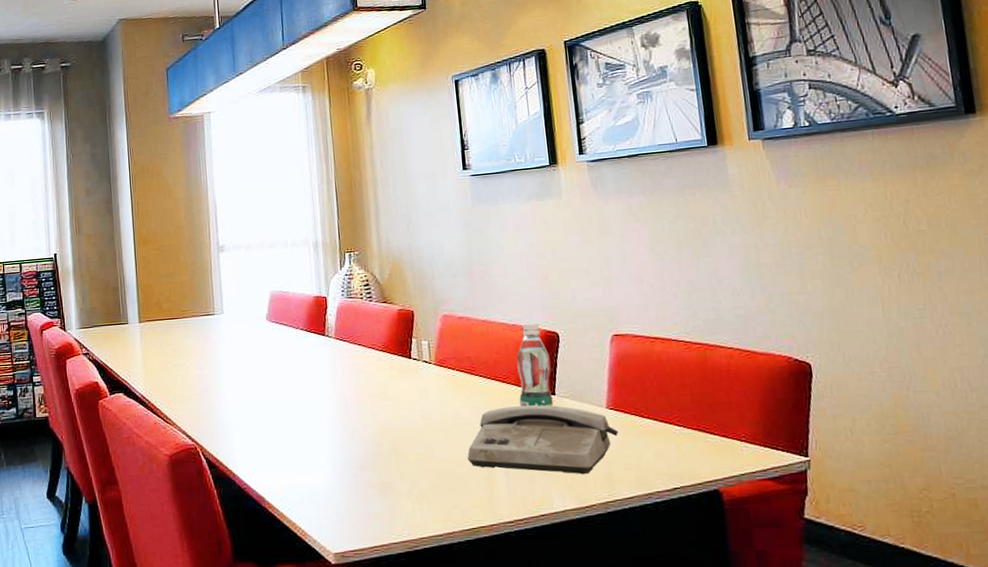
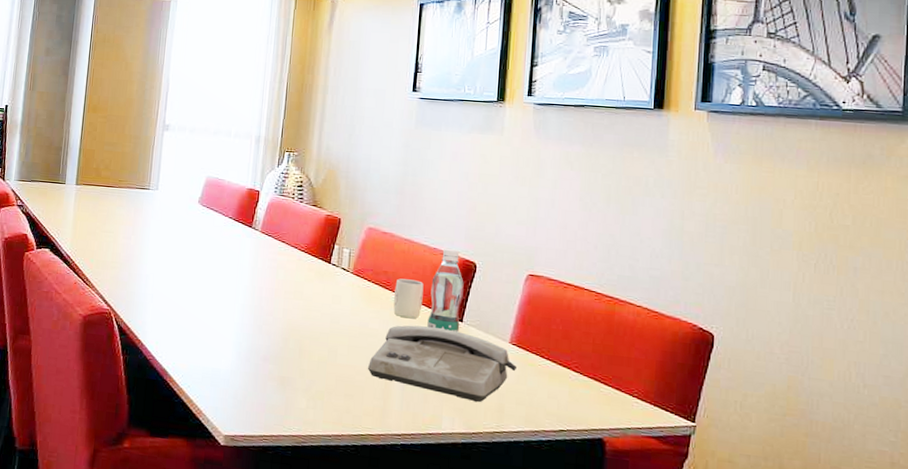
mug: none [480,360,512,401] -> present [393,278,424,319]

